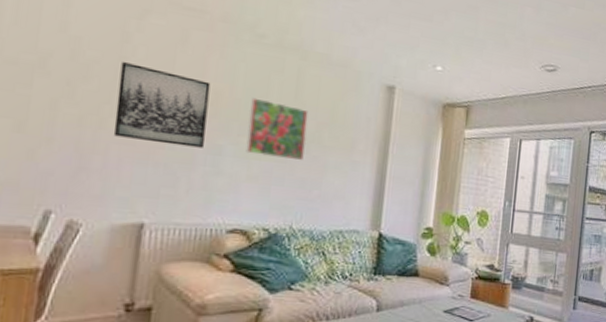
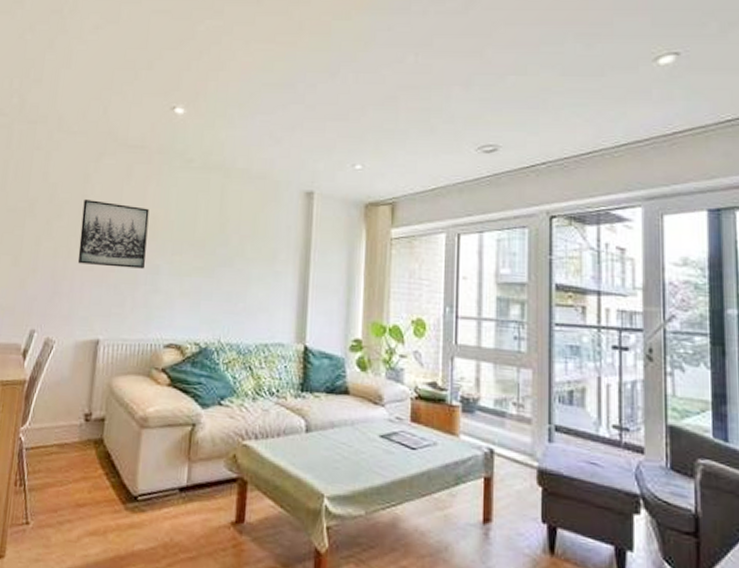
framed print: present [246,97,309,161] -> none [178,218,232,275]

